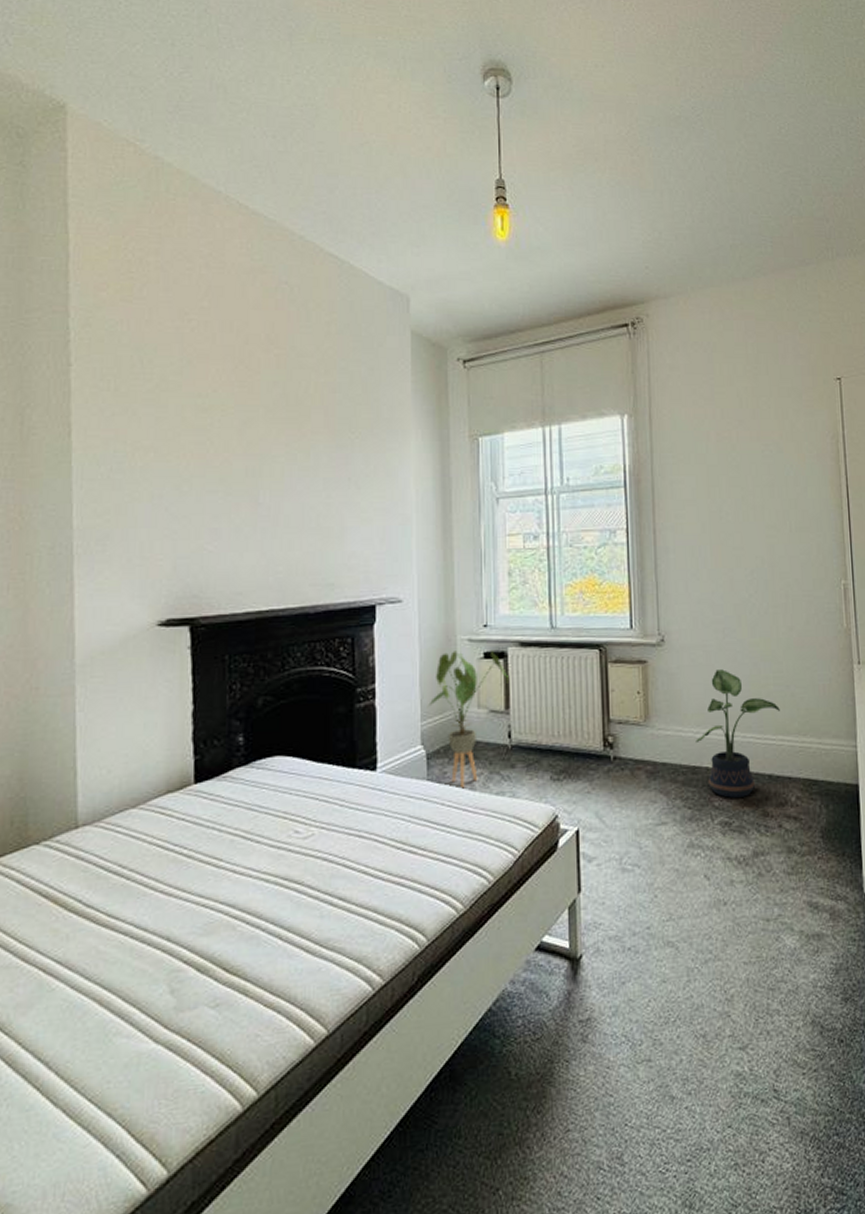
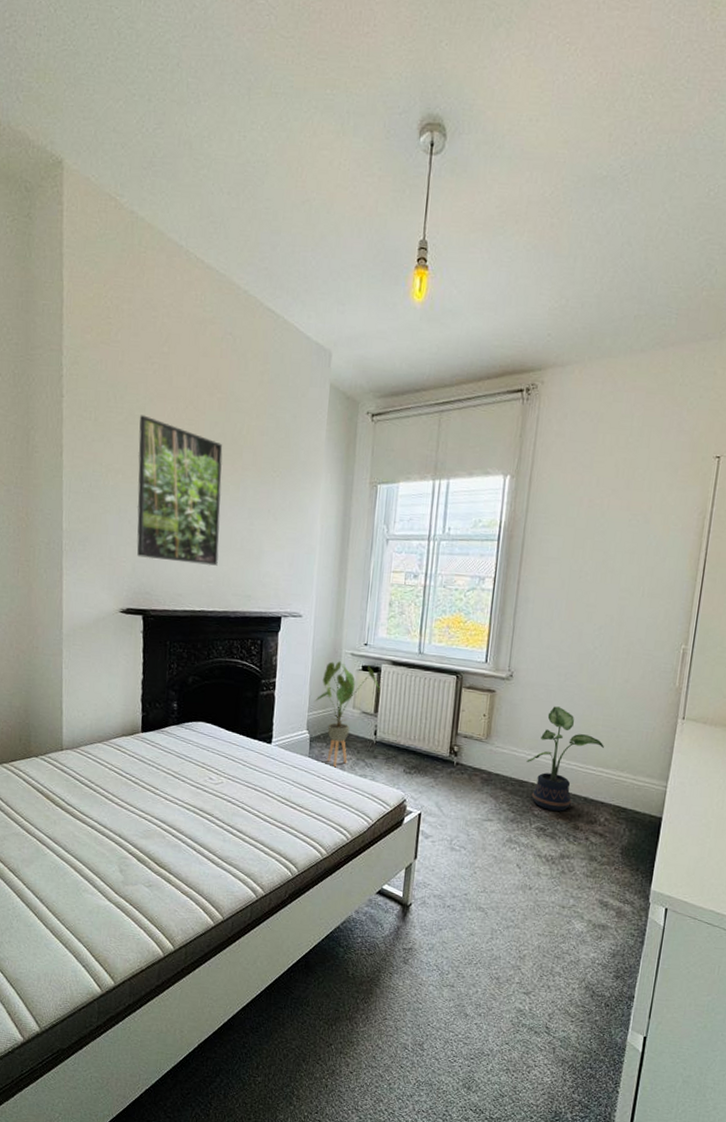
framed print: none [174,380,288,553] -> present [136,415,223,566]

